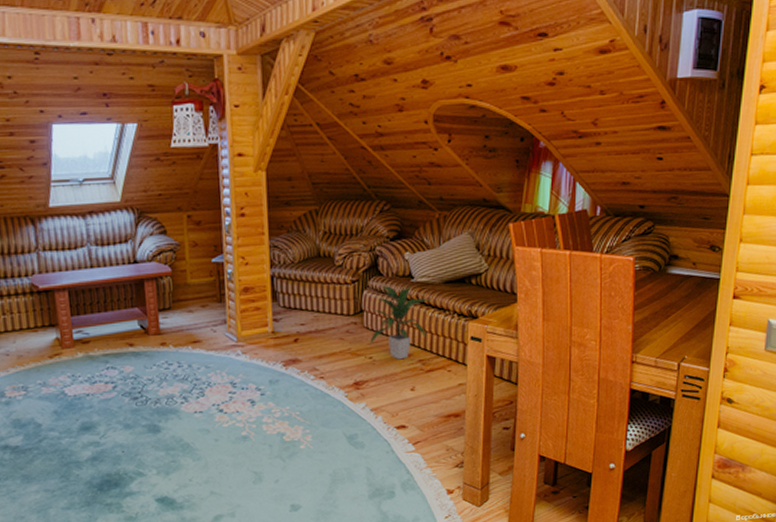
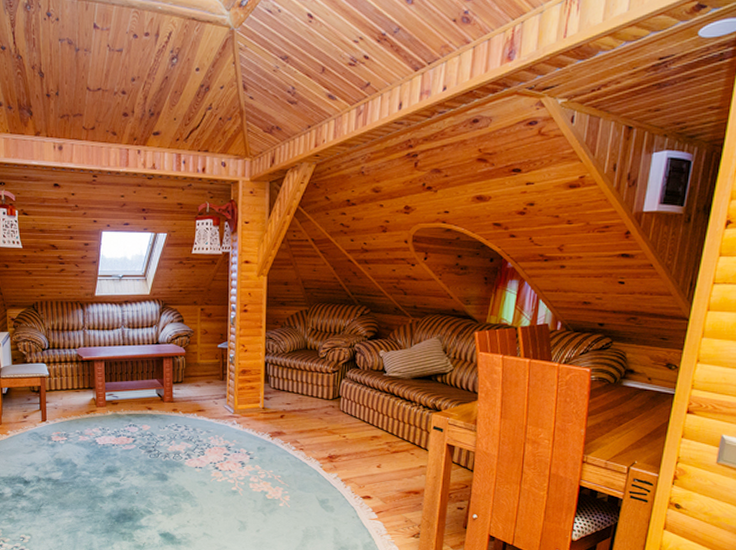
indoor plant: present [370,283,432,360] -> none [344,376,401,440]

